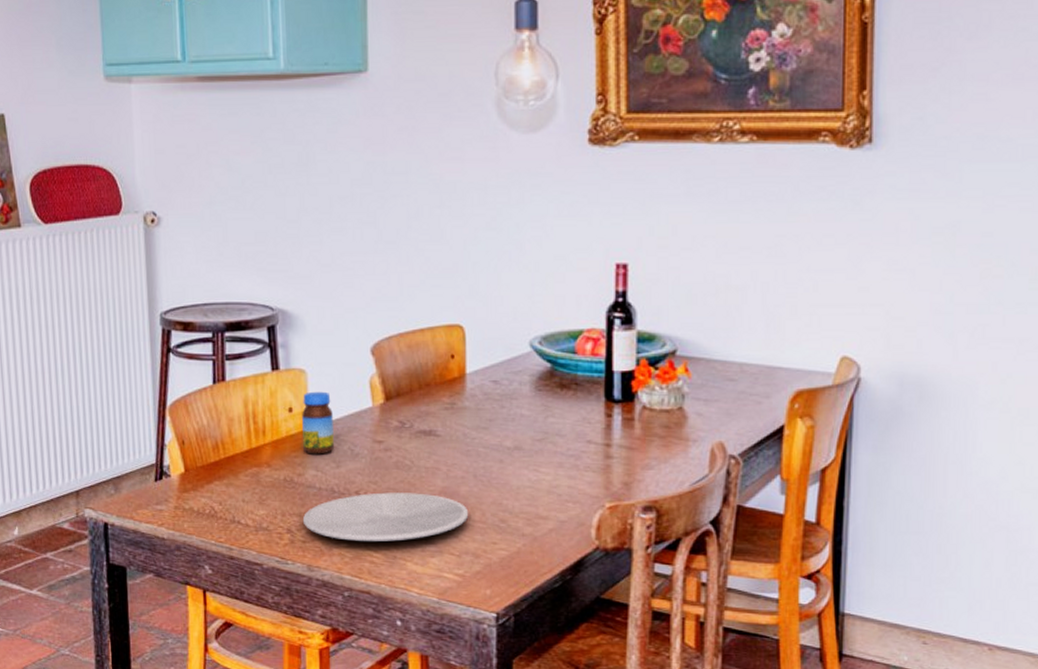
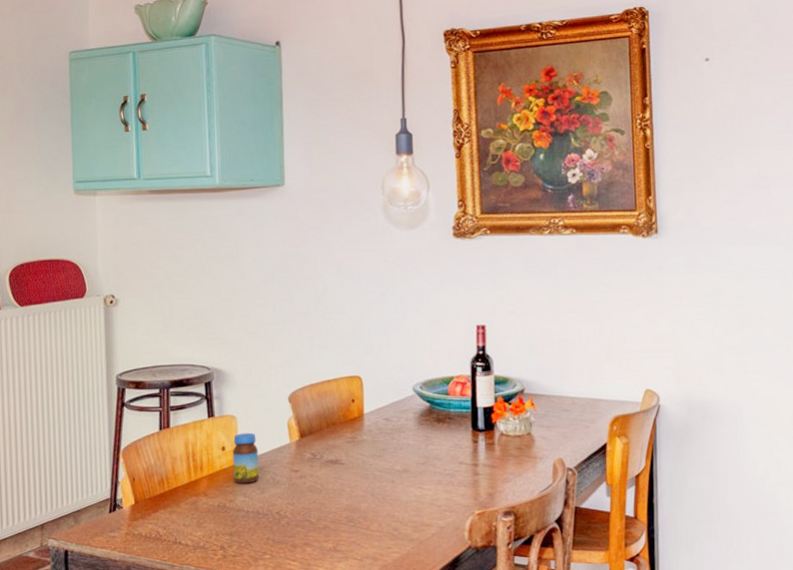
plate: present [302,492,469,541] -> none [233,510,368,553]

